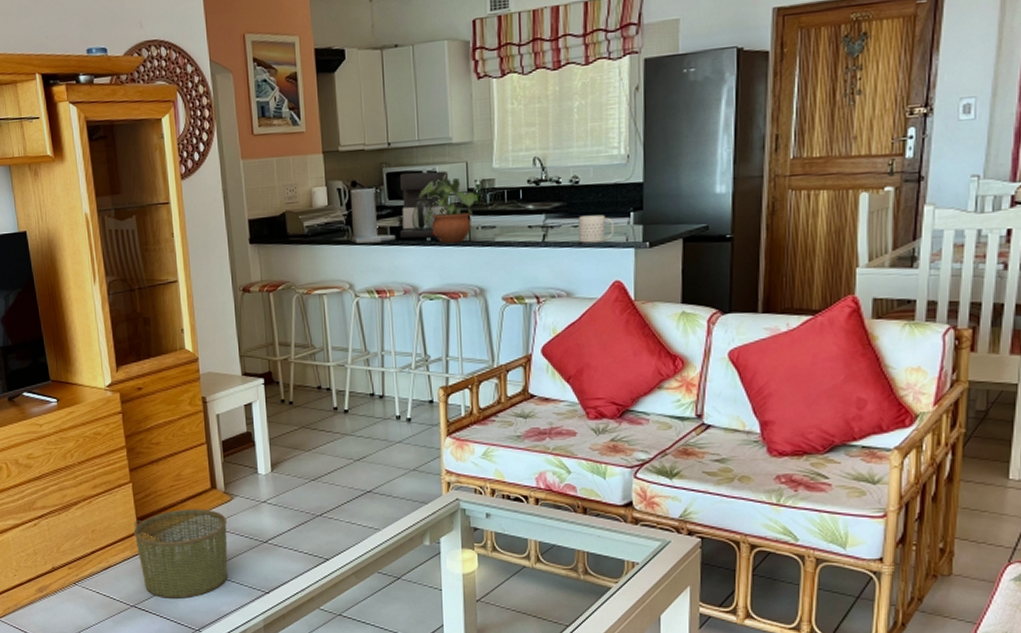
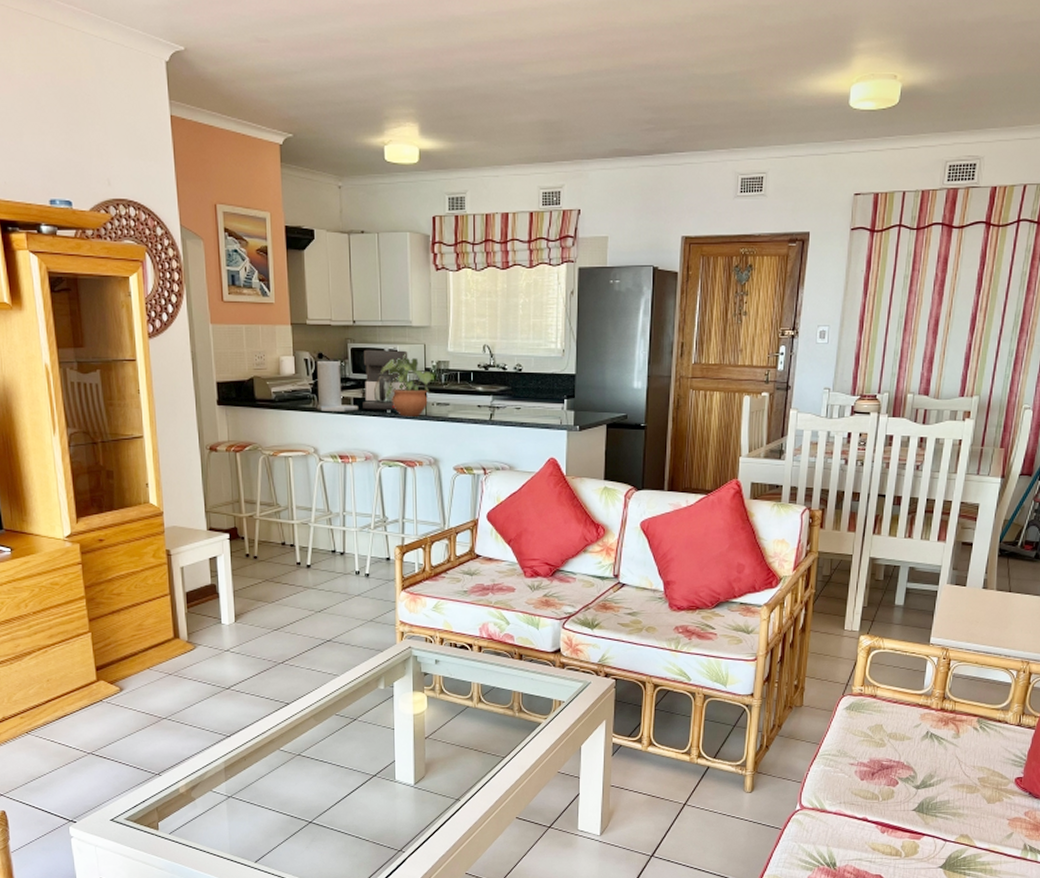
basket: present [133,509,228,599] -> none [92,657,190,745]
mug: present [578,214,615,244] -> none [521,399,551,424]

